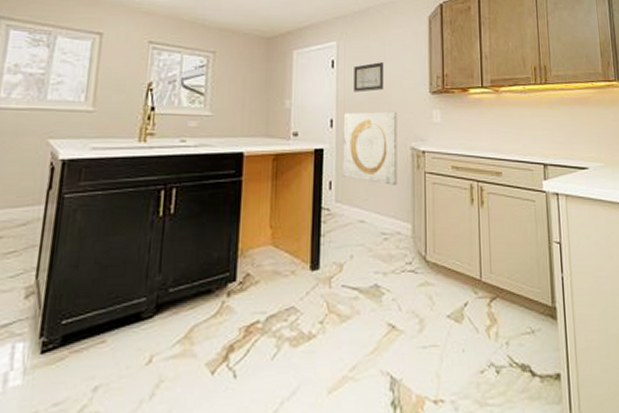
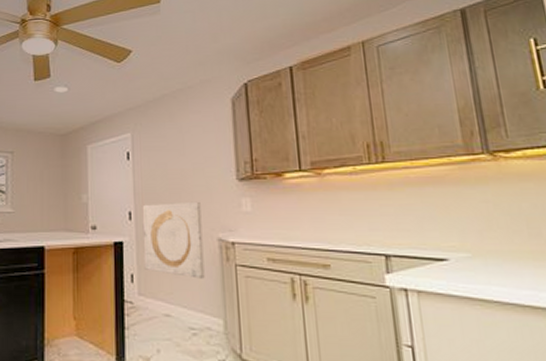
wall art: present [353,62,384,93] -> none [150,151,184,183]

